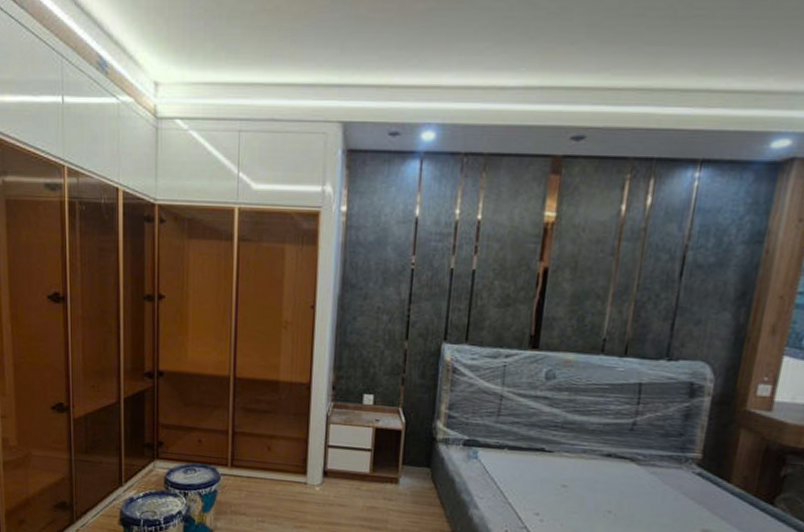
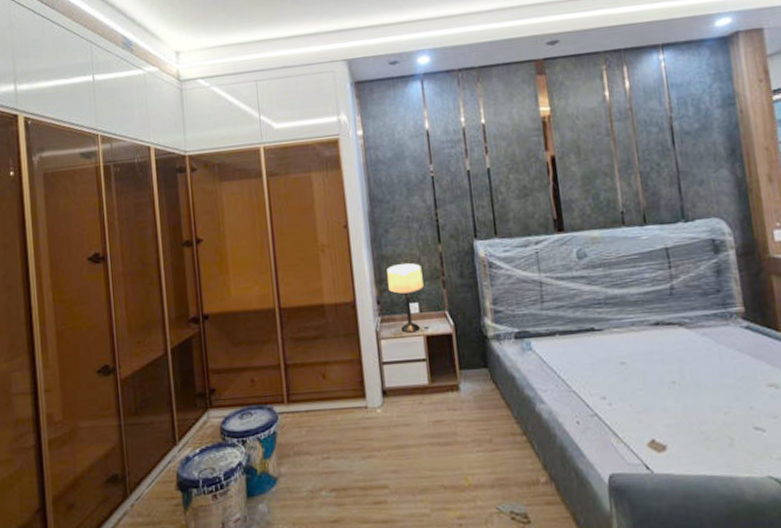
table lamp: none [345,353,384,423] -> present [387,262,424,333]

